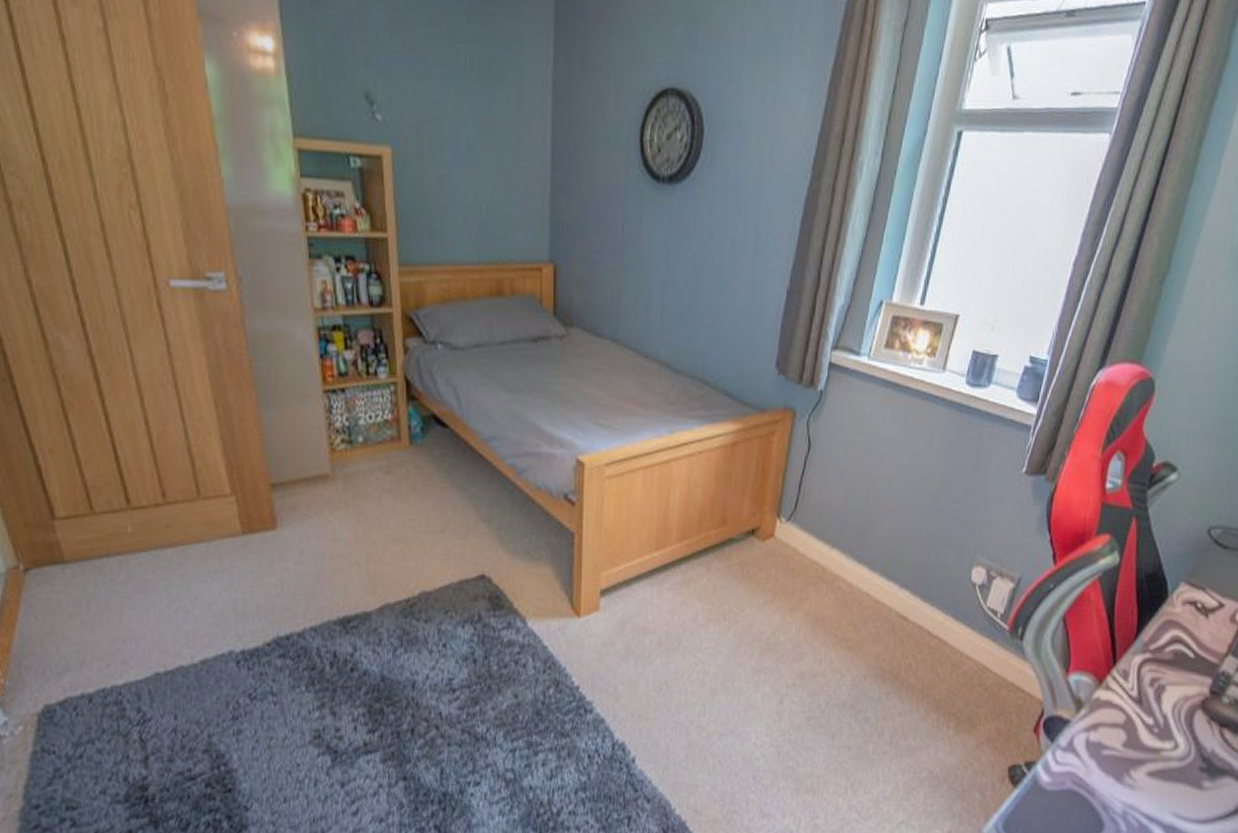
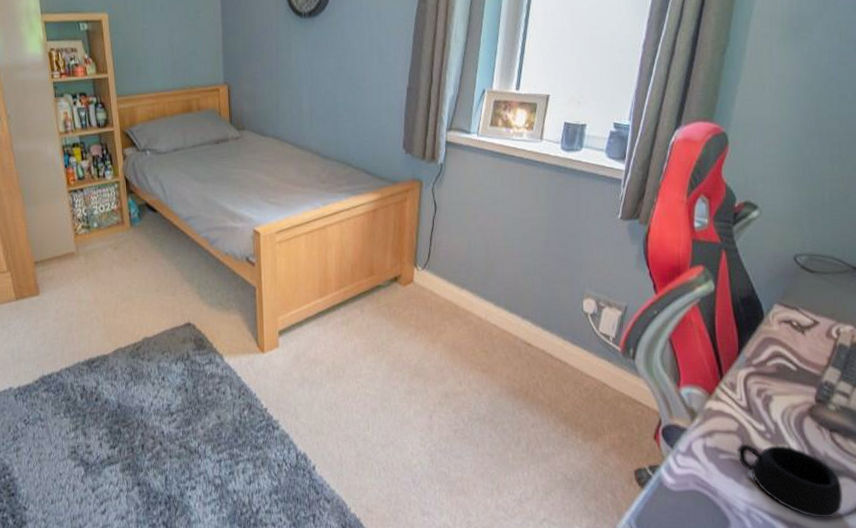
mug: none [1121,738,1225,821] -> present [738,444,843,518]

